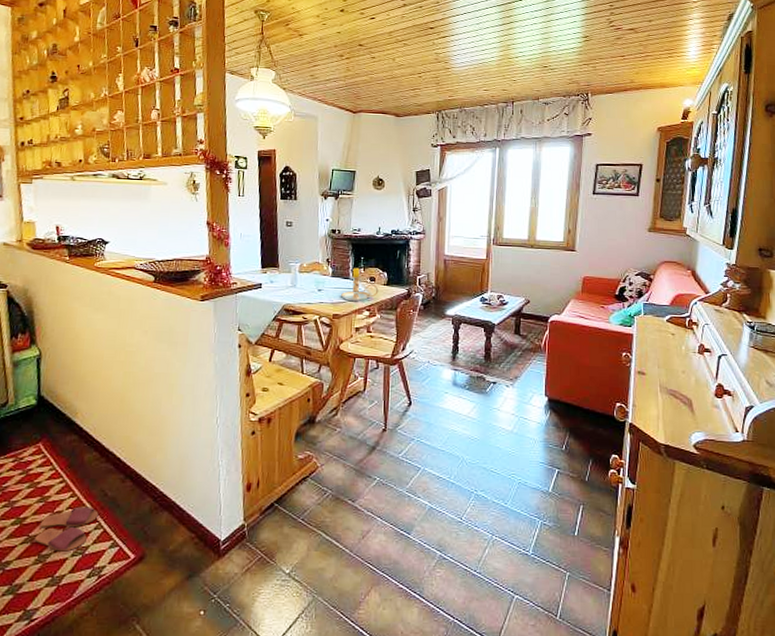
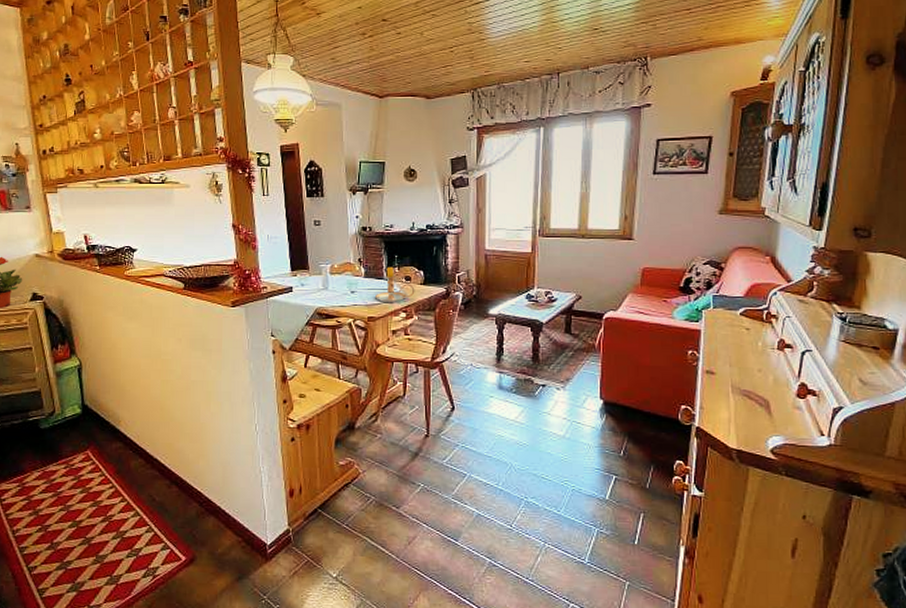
slippers: present [34,506,99,552] -> none [91,511,149,553]

